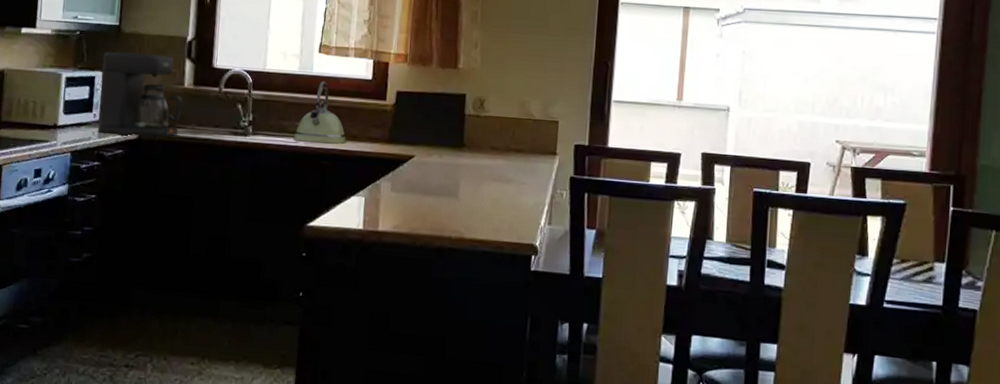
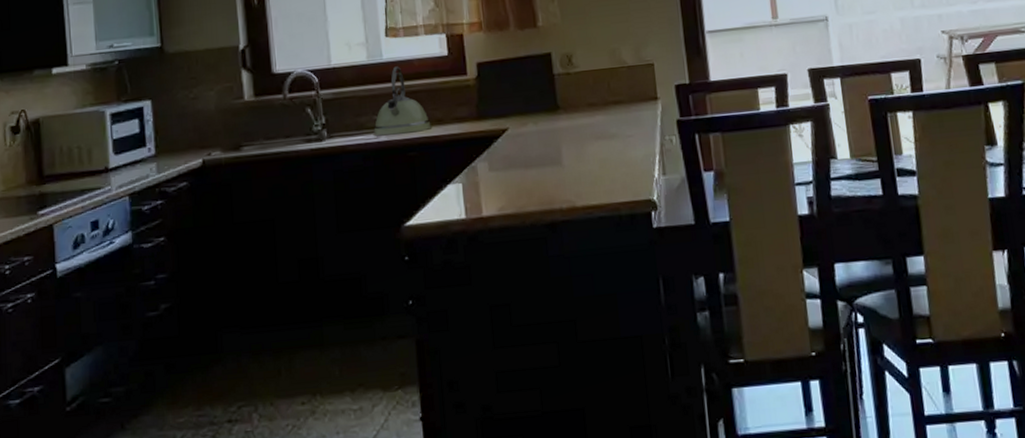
coffee maker: present [98,51,183,138] -> none [148,69,246,169]

